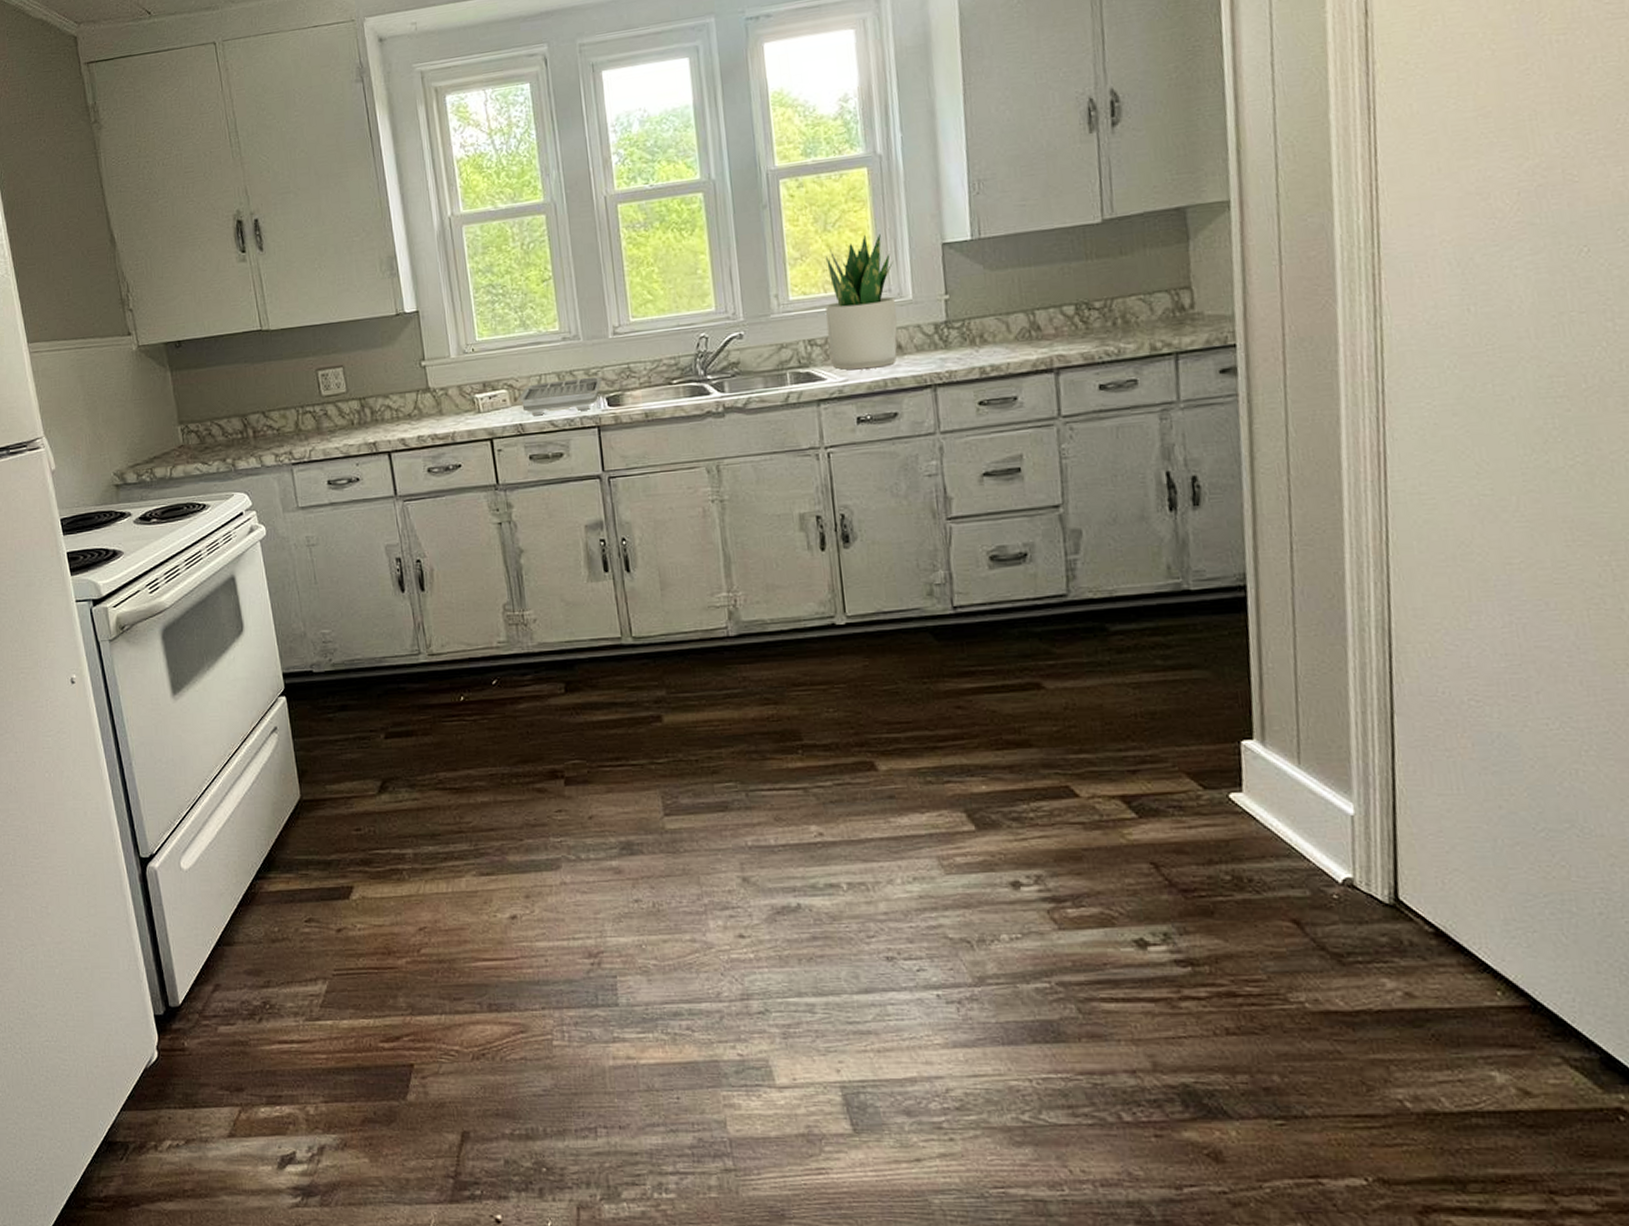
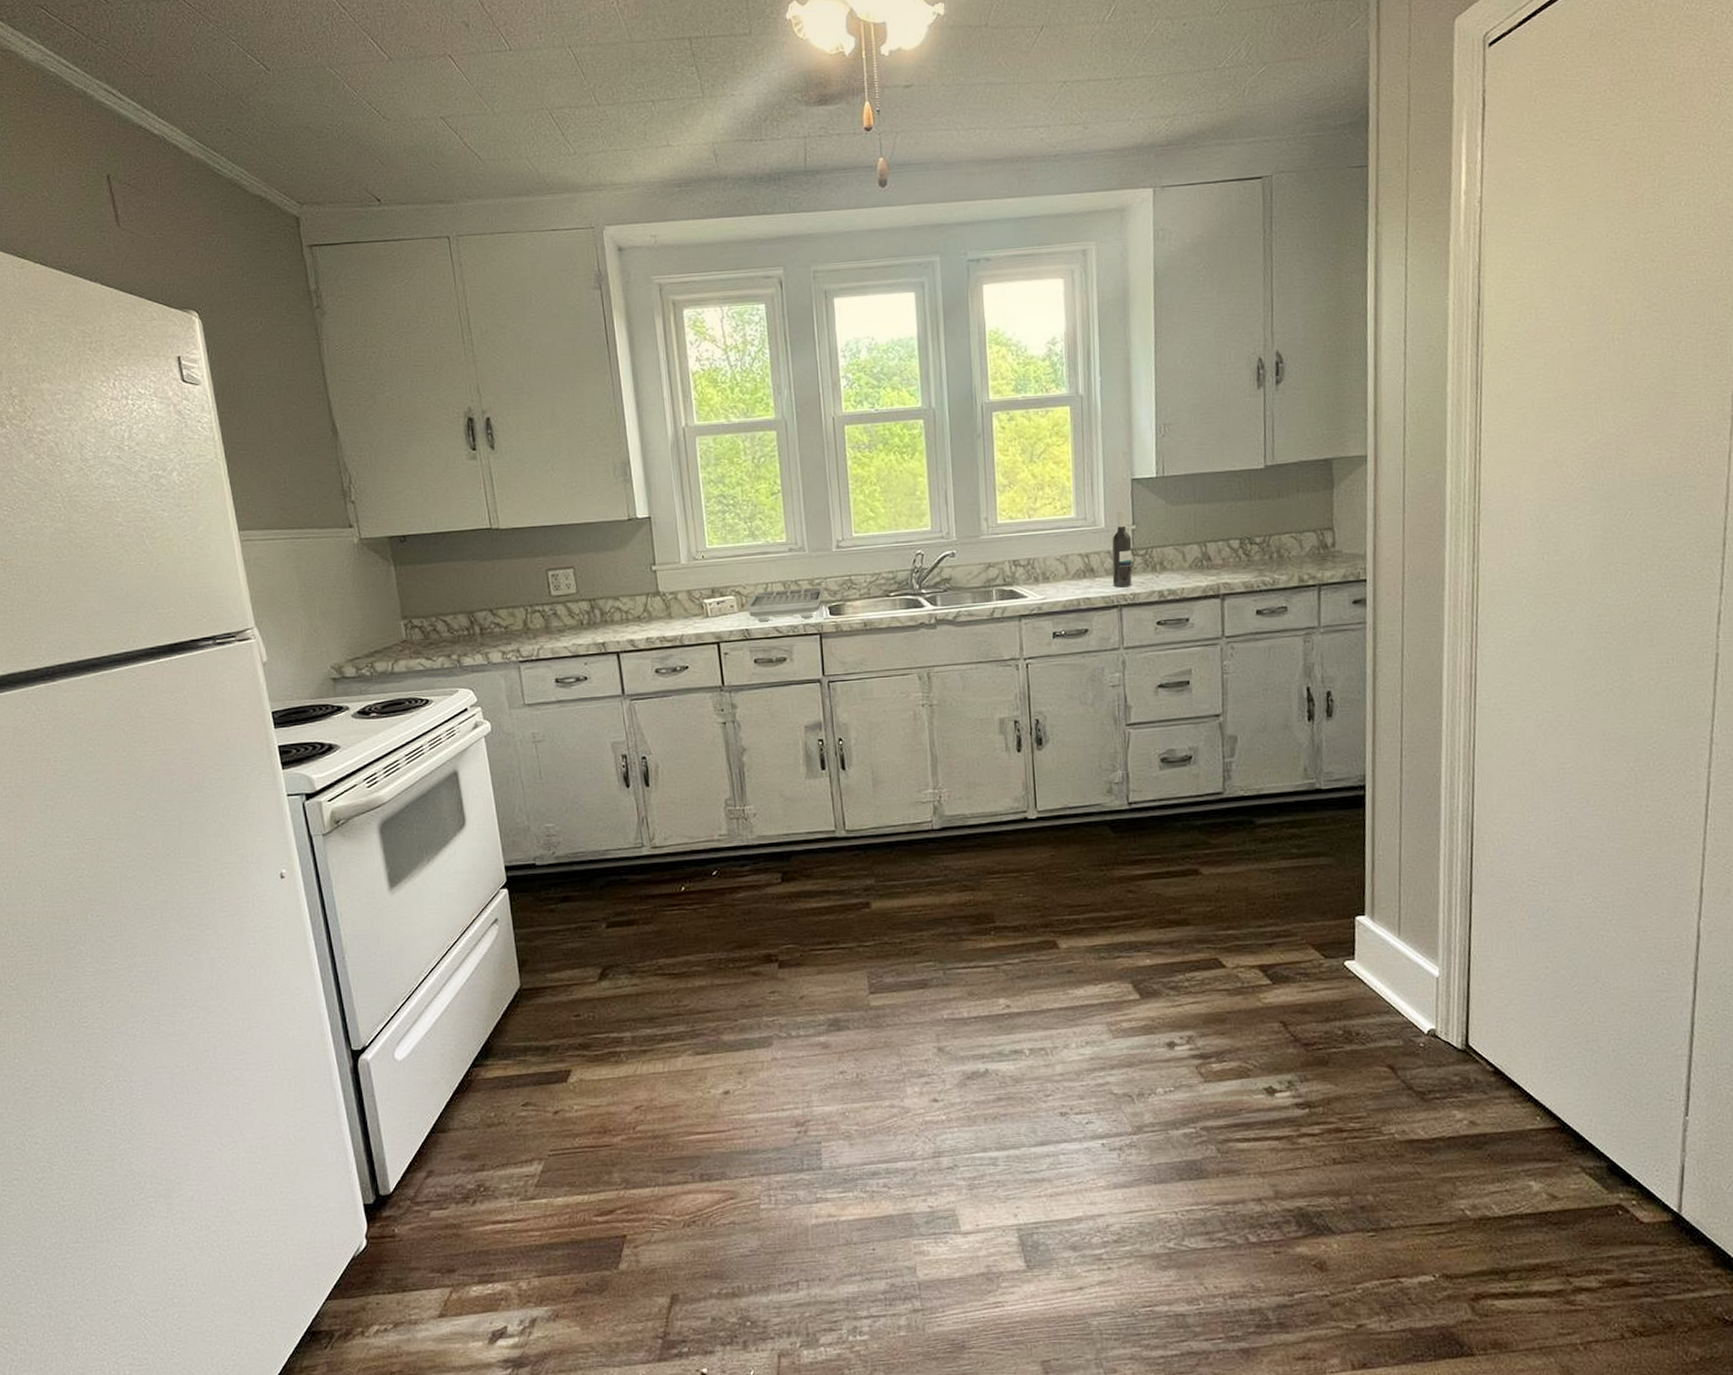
planter: present [824,233,898,370] -> none [1029,466,1091,590]
wine bottle: none [921,278,948,366] -> present [1111,510,1133,588]

